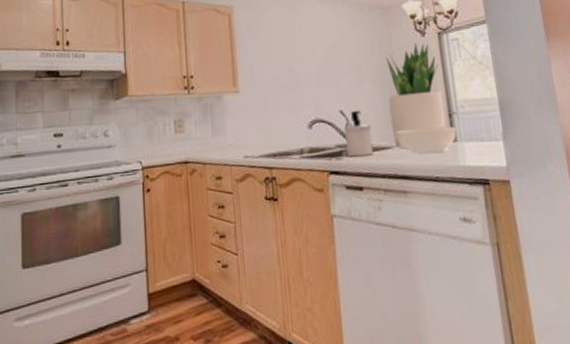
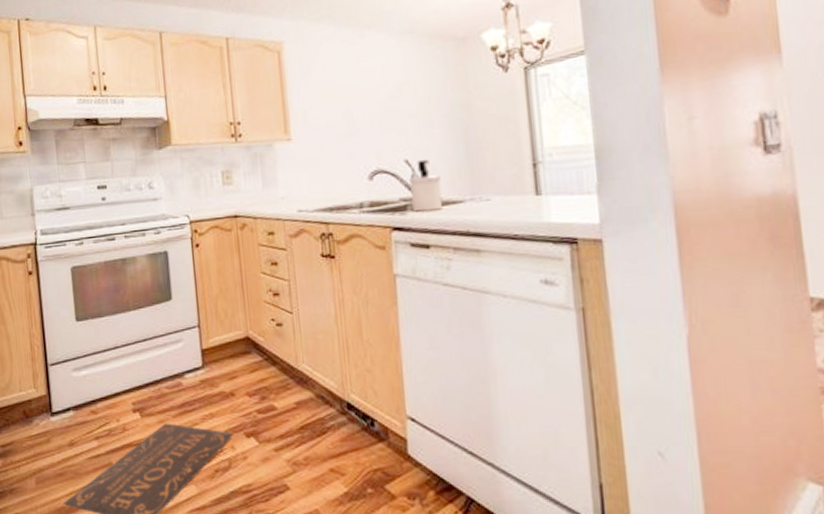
planter: present [385,43,446,149] -> none [459,81,529,204]
bowl: present [396,126,457,155] -> none [469,177,542,210]

